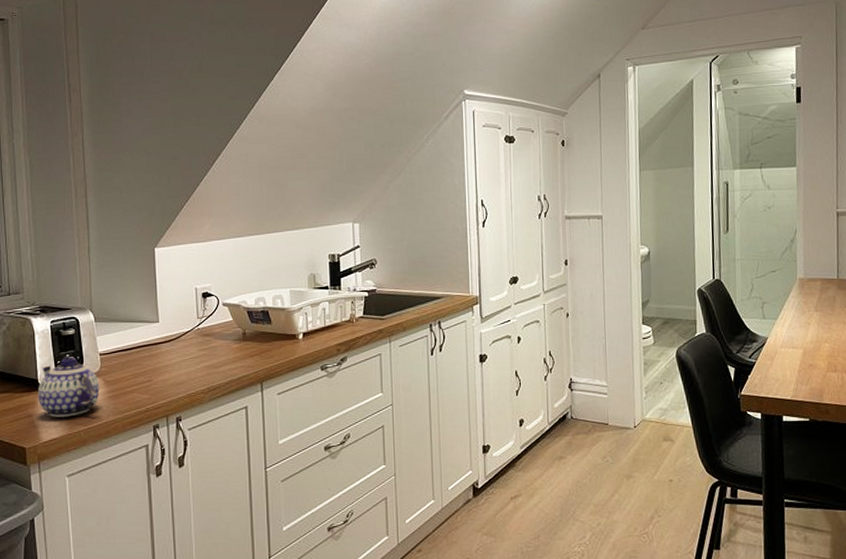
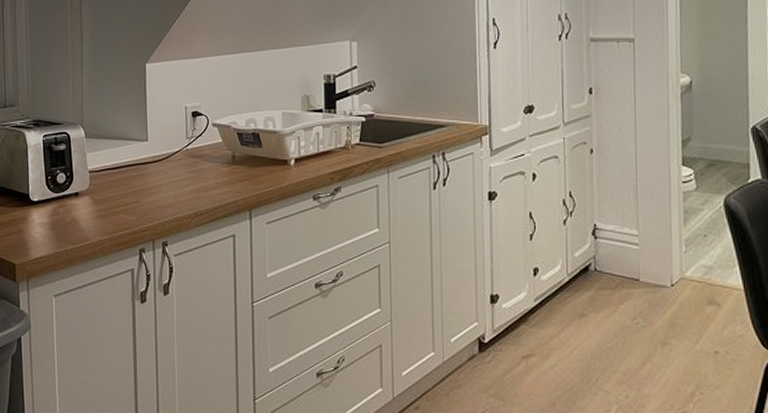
teapot: present [38,357,100,417] -> none [29,173,88,235]

